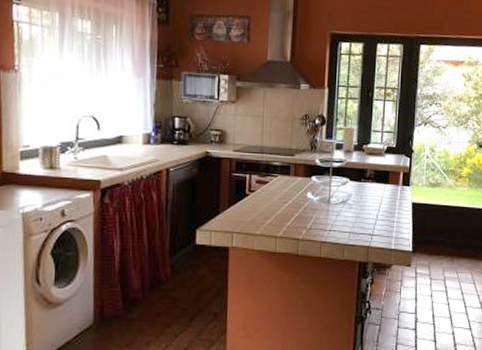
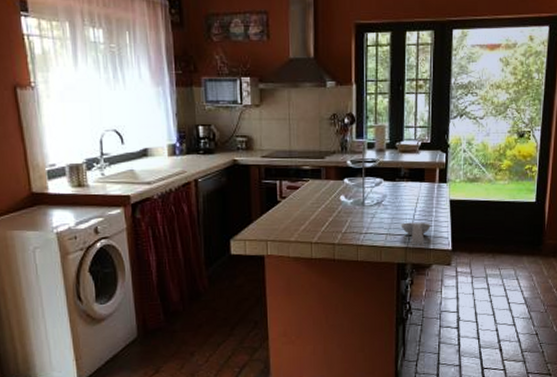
spoon rest: none [364,222,393,245] -> present [401,222,431,245]

